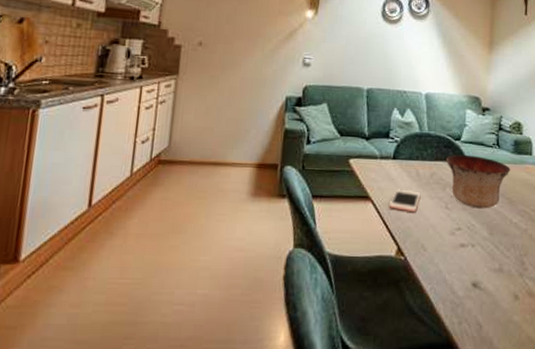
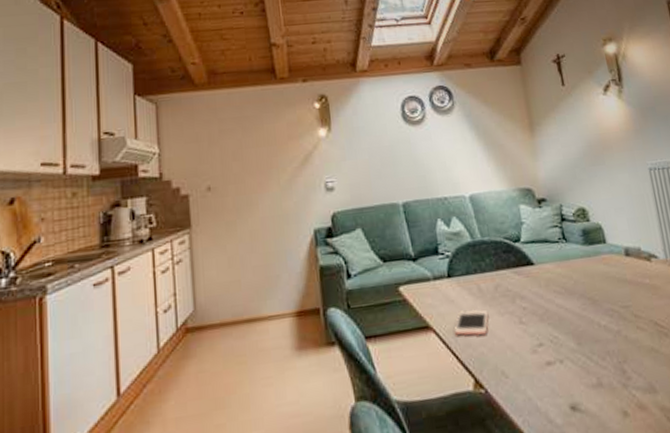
bowl: present [446,154,511,209] -> none [508,255,586,318]

